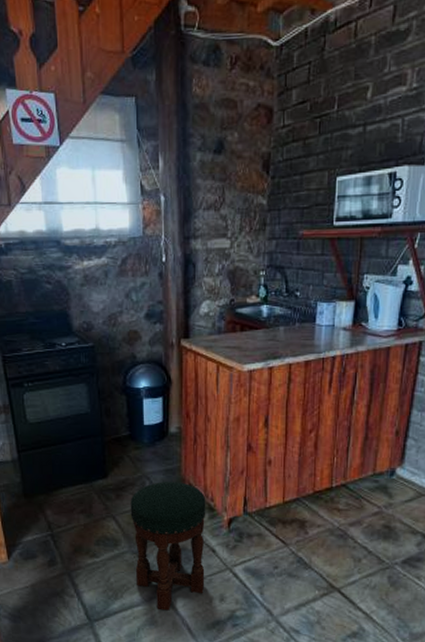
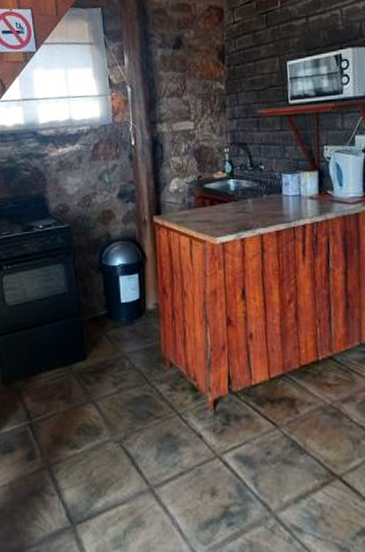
stool: present [130,482,206,611] -> none [110,361,194,509]

